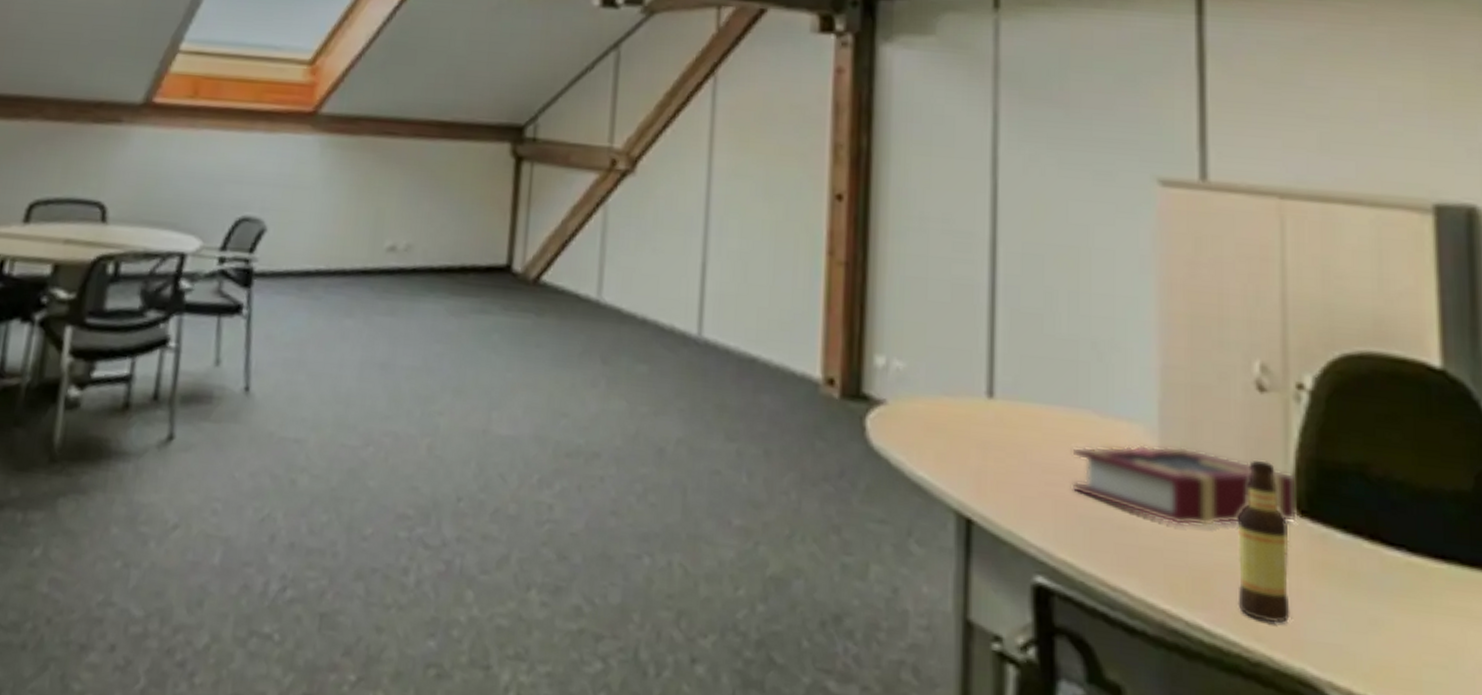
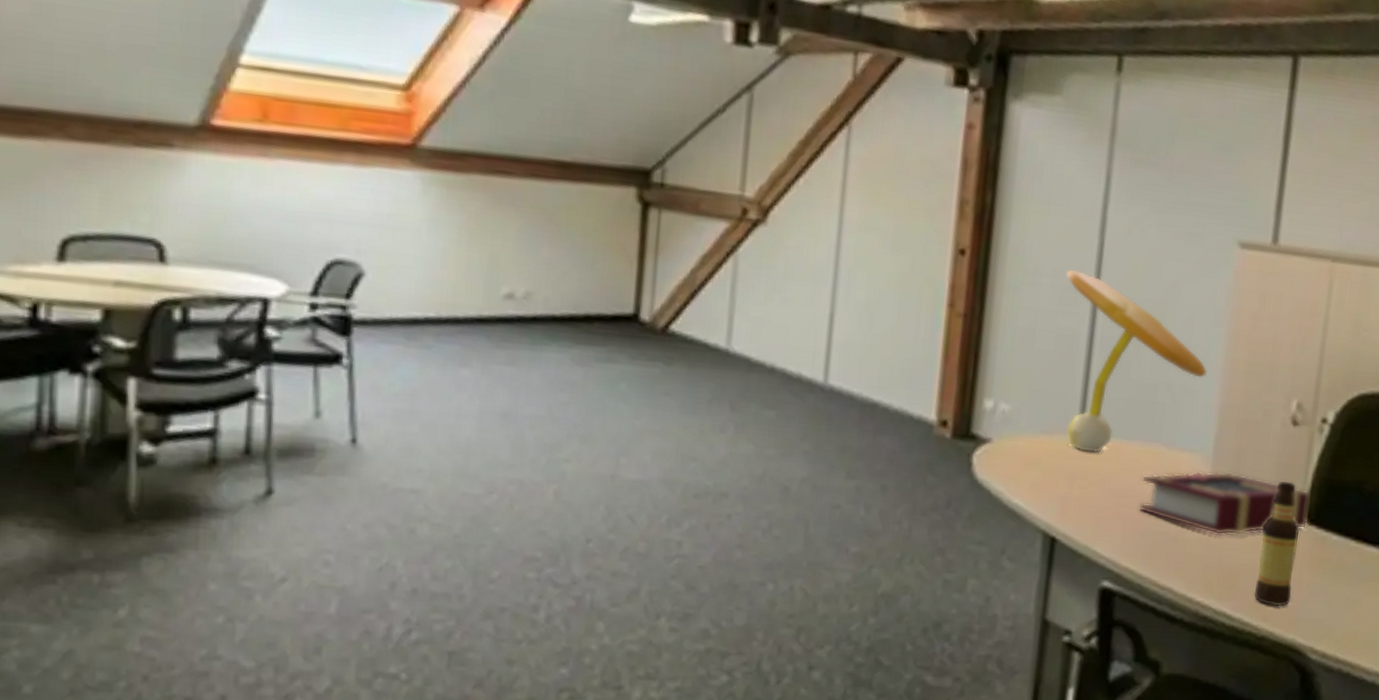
desk lamp: none [957,213,1139,419] -> present [1066,270,1208,453]

